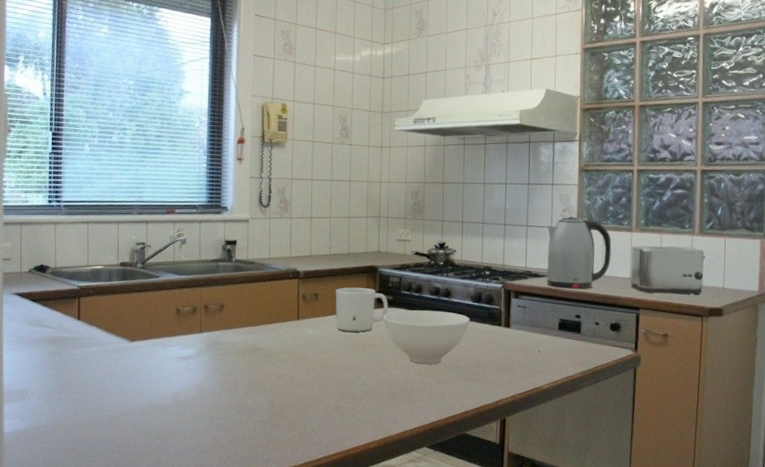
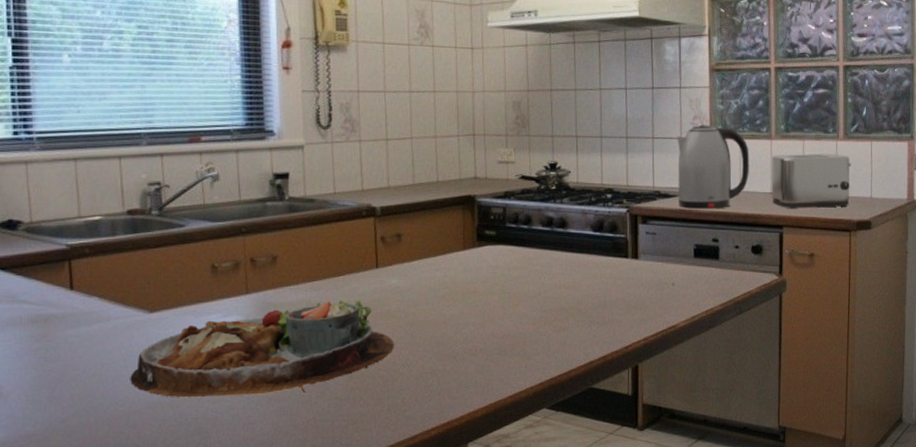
food platter: none [114,343,308,414] -> present [130,300,394,398]
mug: present [335,287,389,333] -> none [423,223,491,278]
bowl: present [382,310,470,365] -> none [485,244,592,310]

